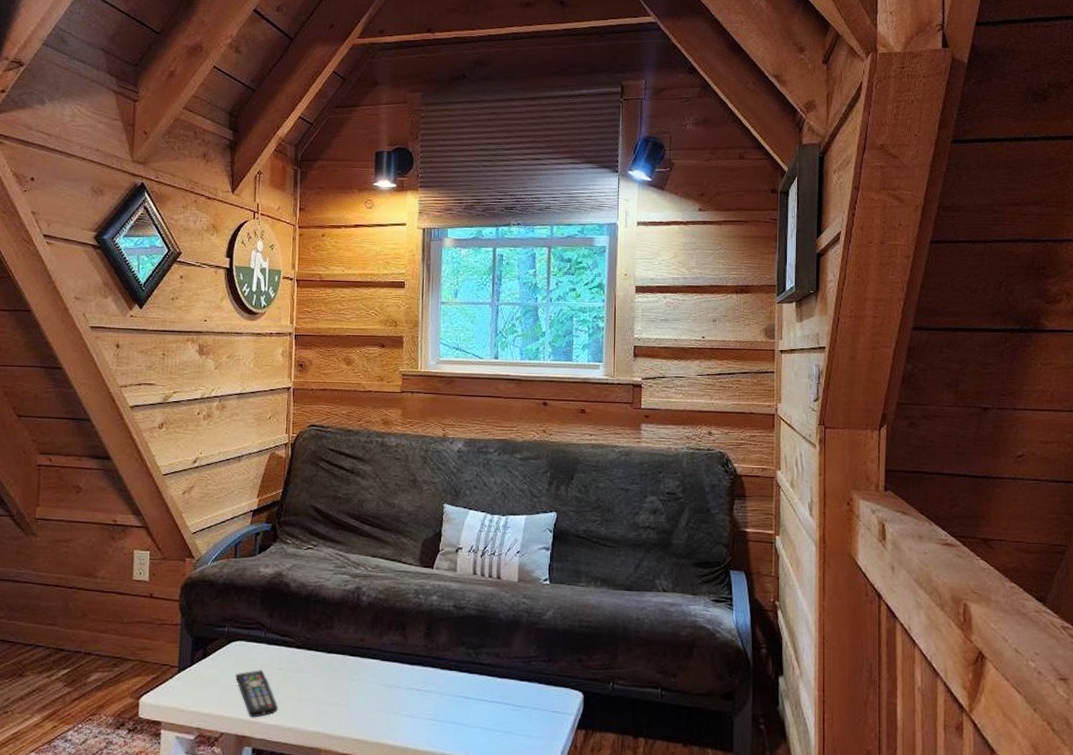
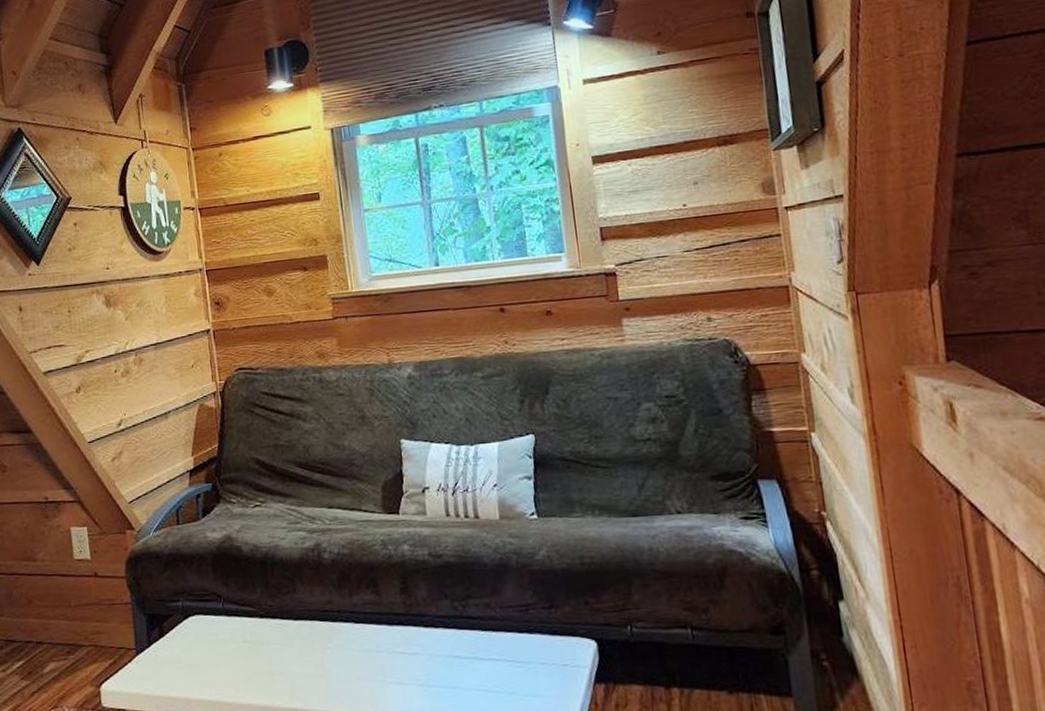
remote control: present [235,670,279,718] -> none [197,645,250,698]

